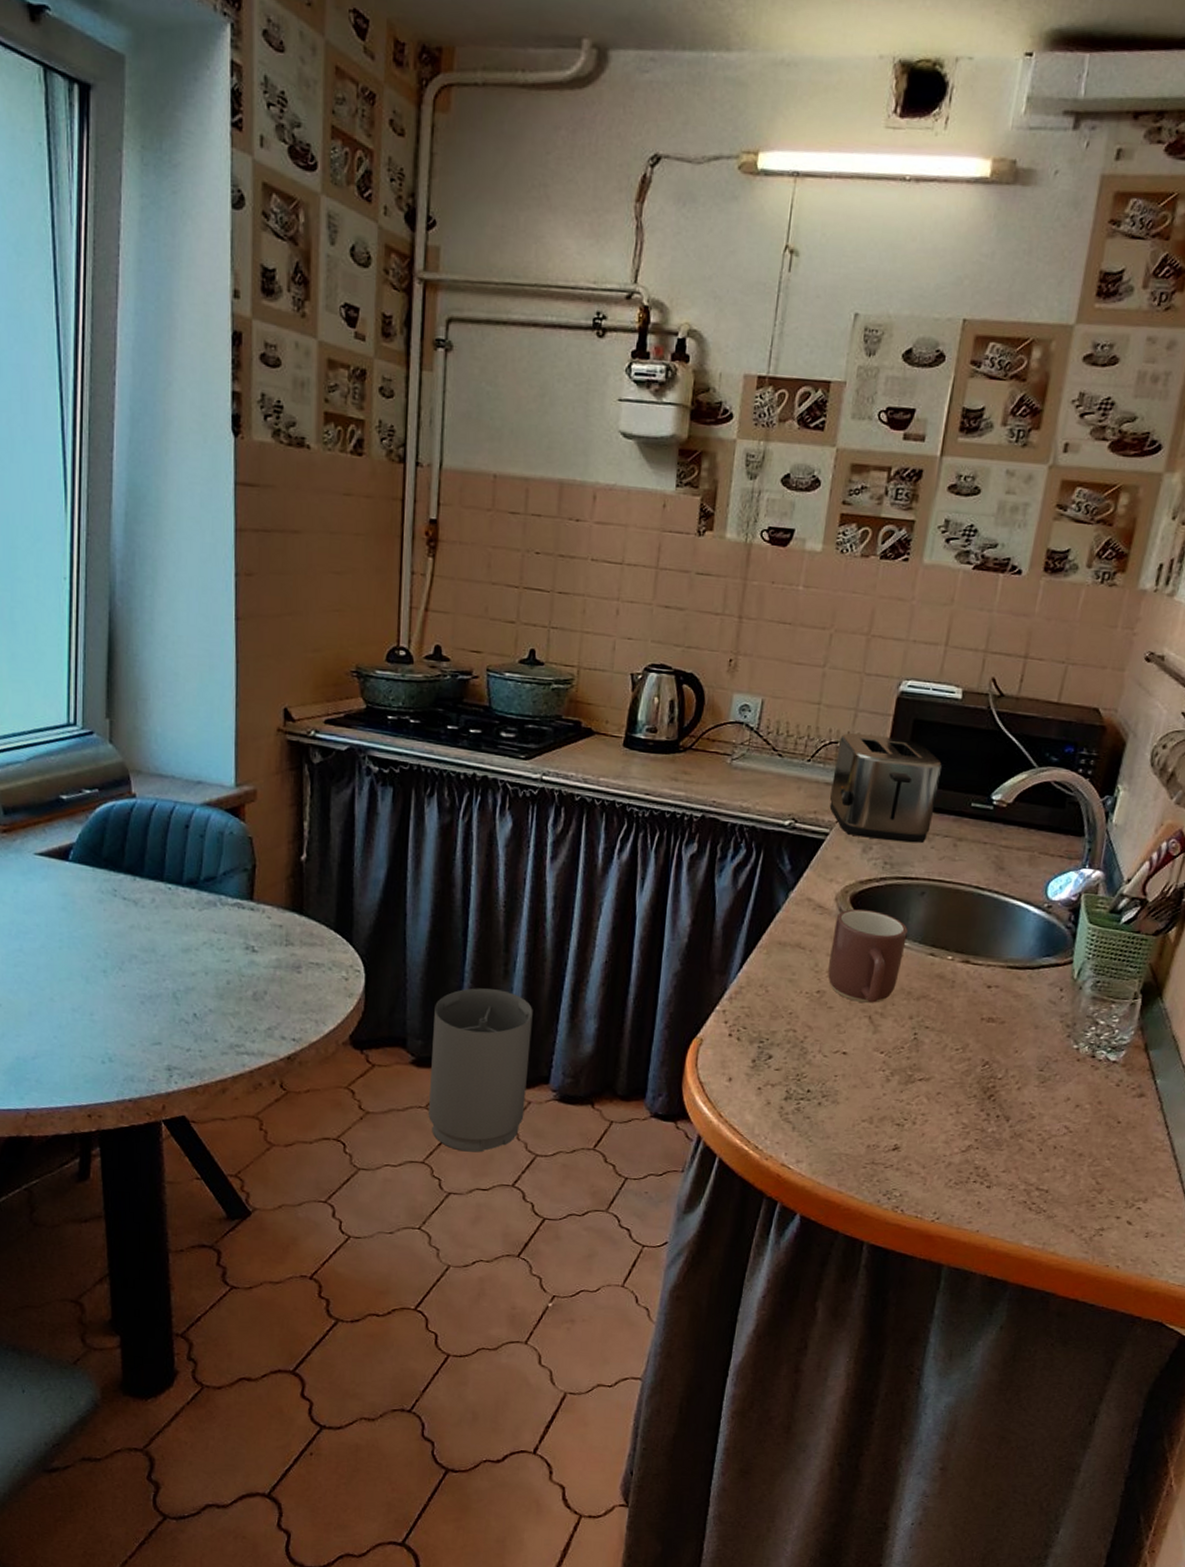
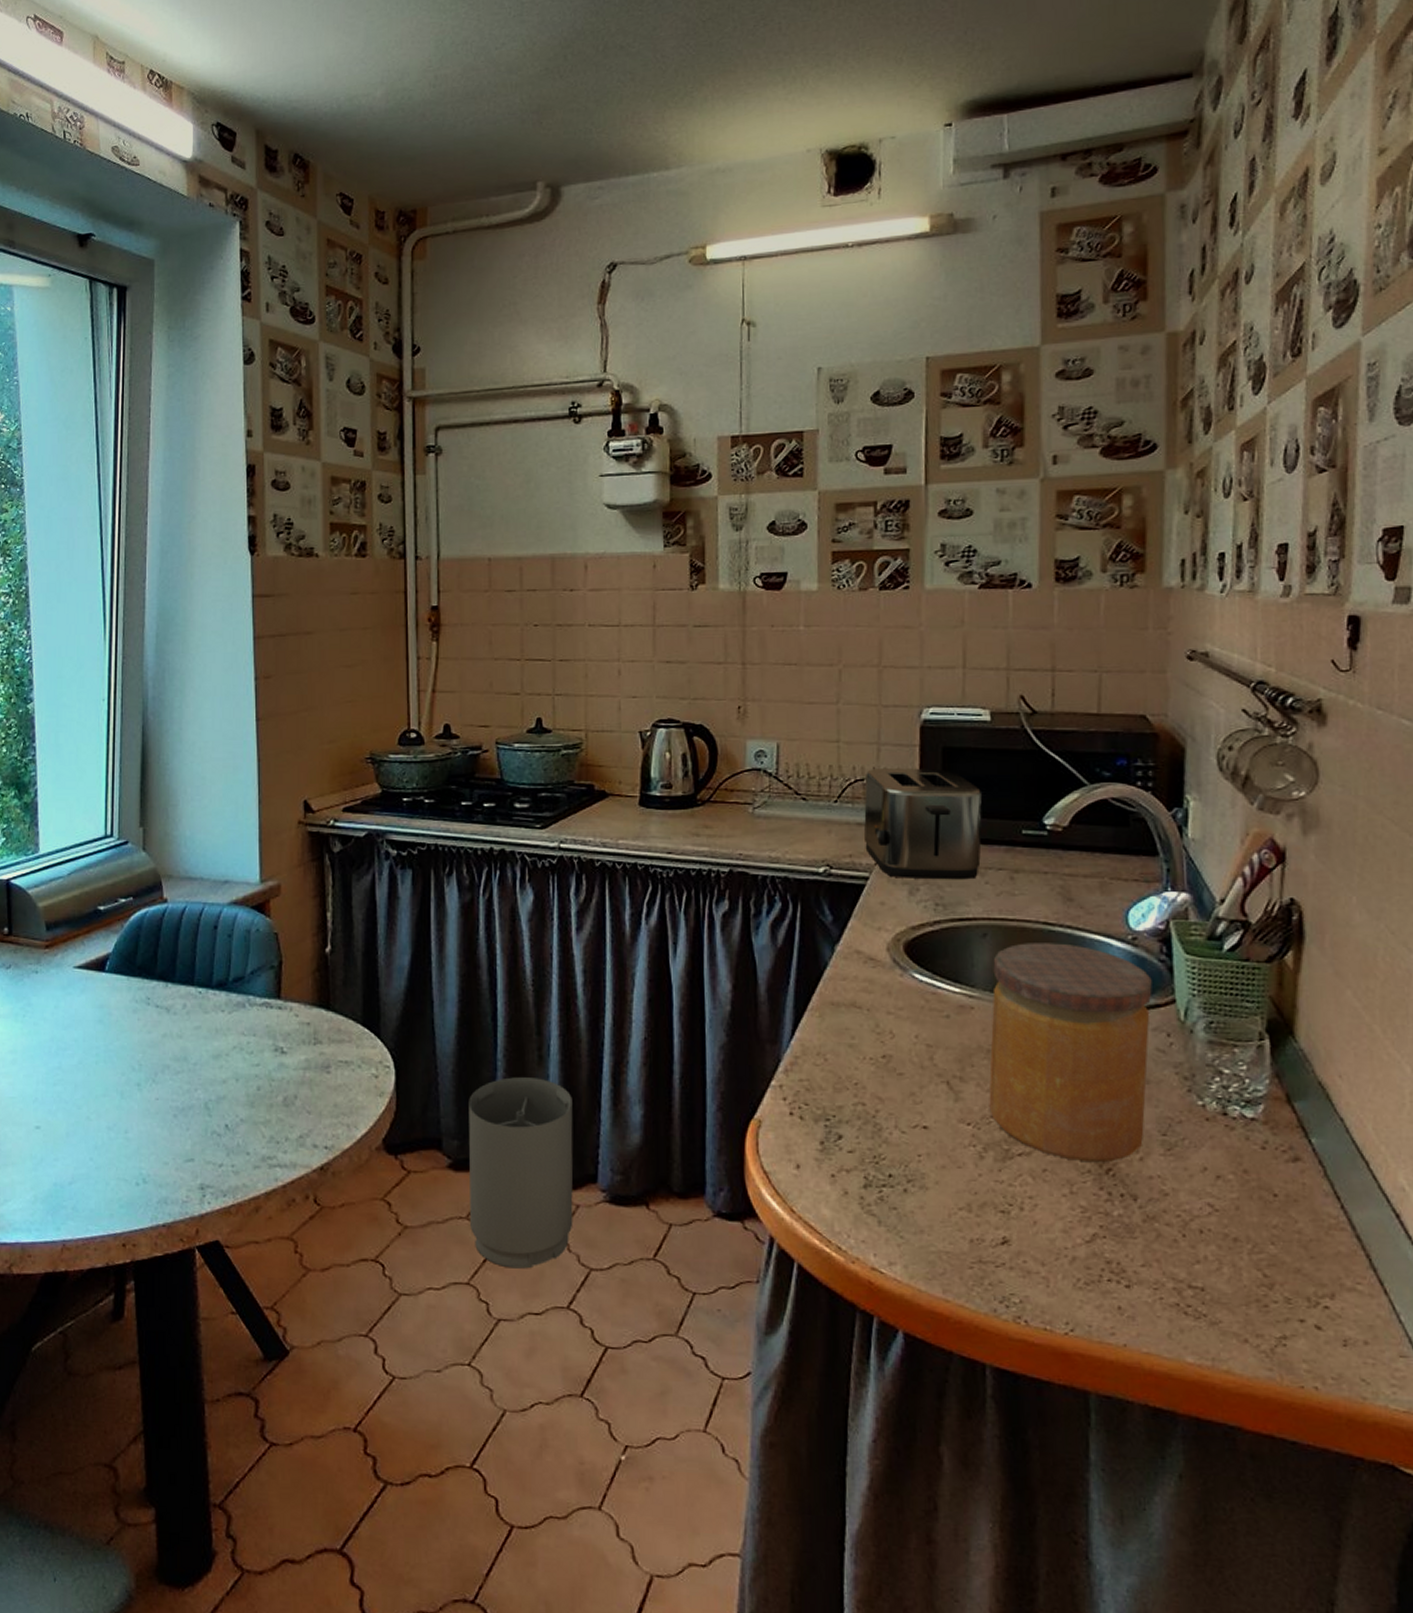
mug: present [827,909,908,1003] -> none [890,959,975,1066]
jar: none [901,903,1057,1090] -> present [989,943,1152,1163]

